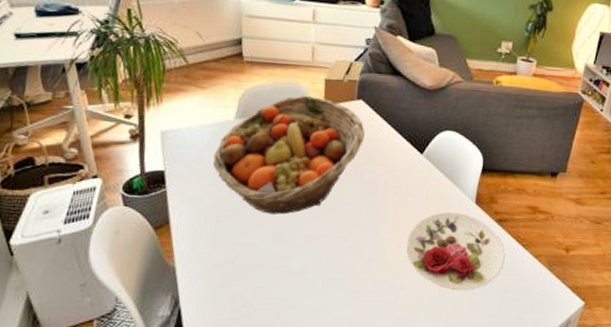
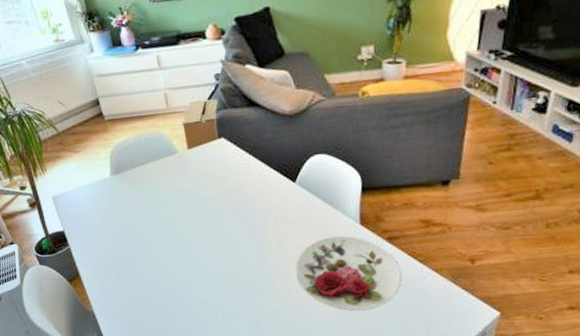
fruit basket: present [213,96,365,215] -> none [100,142,234,258]

